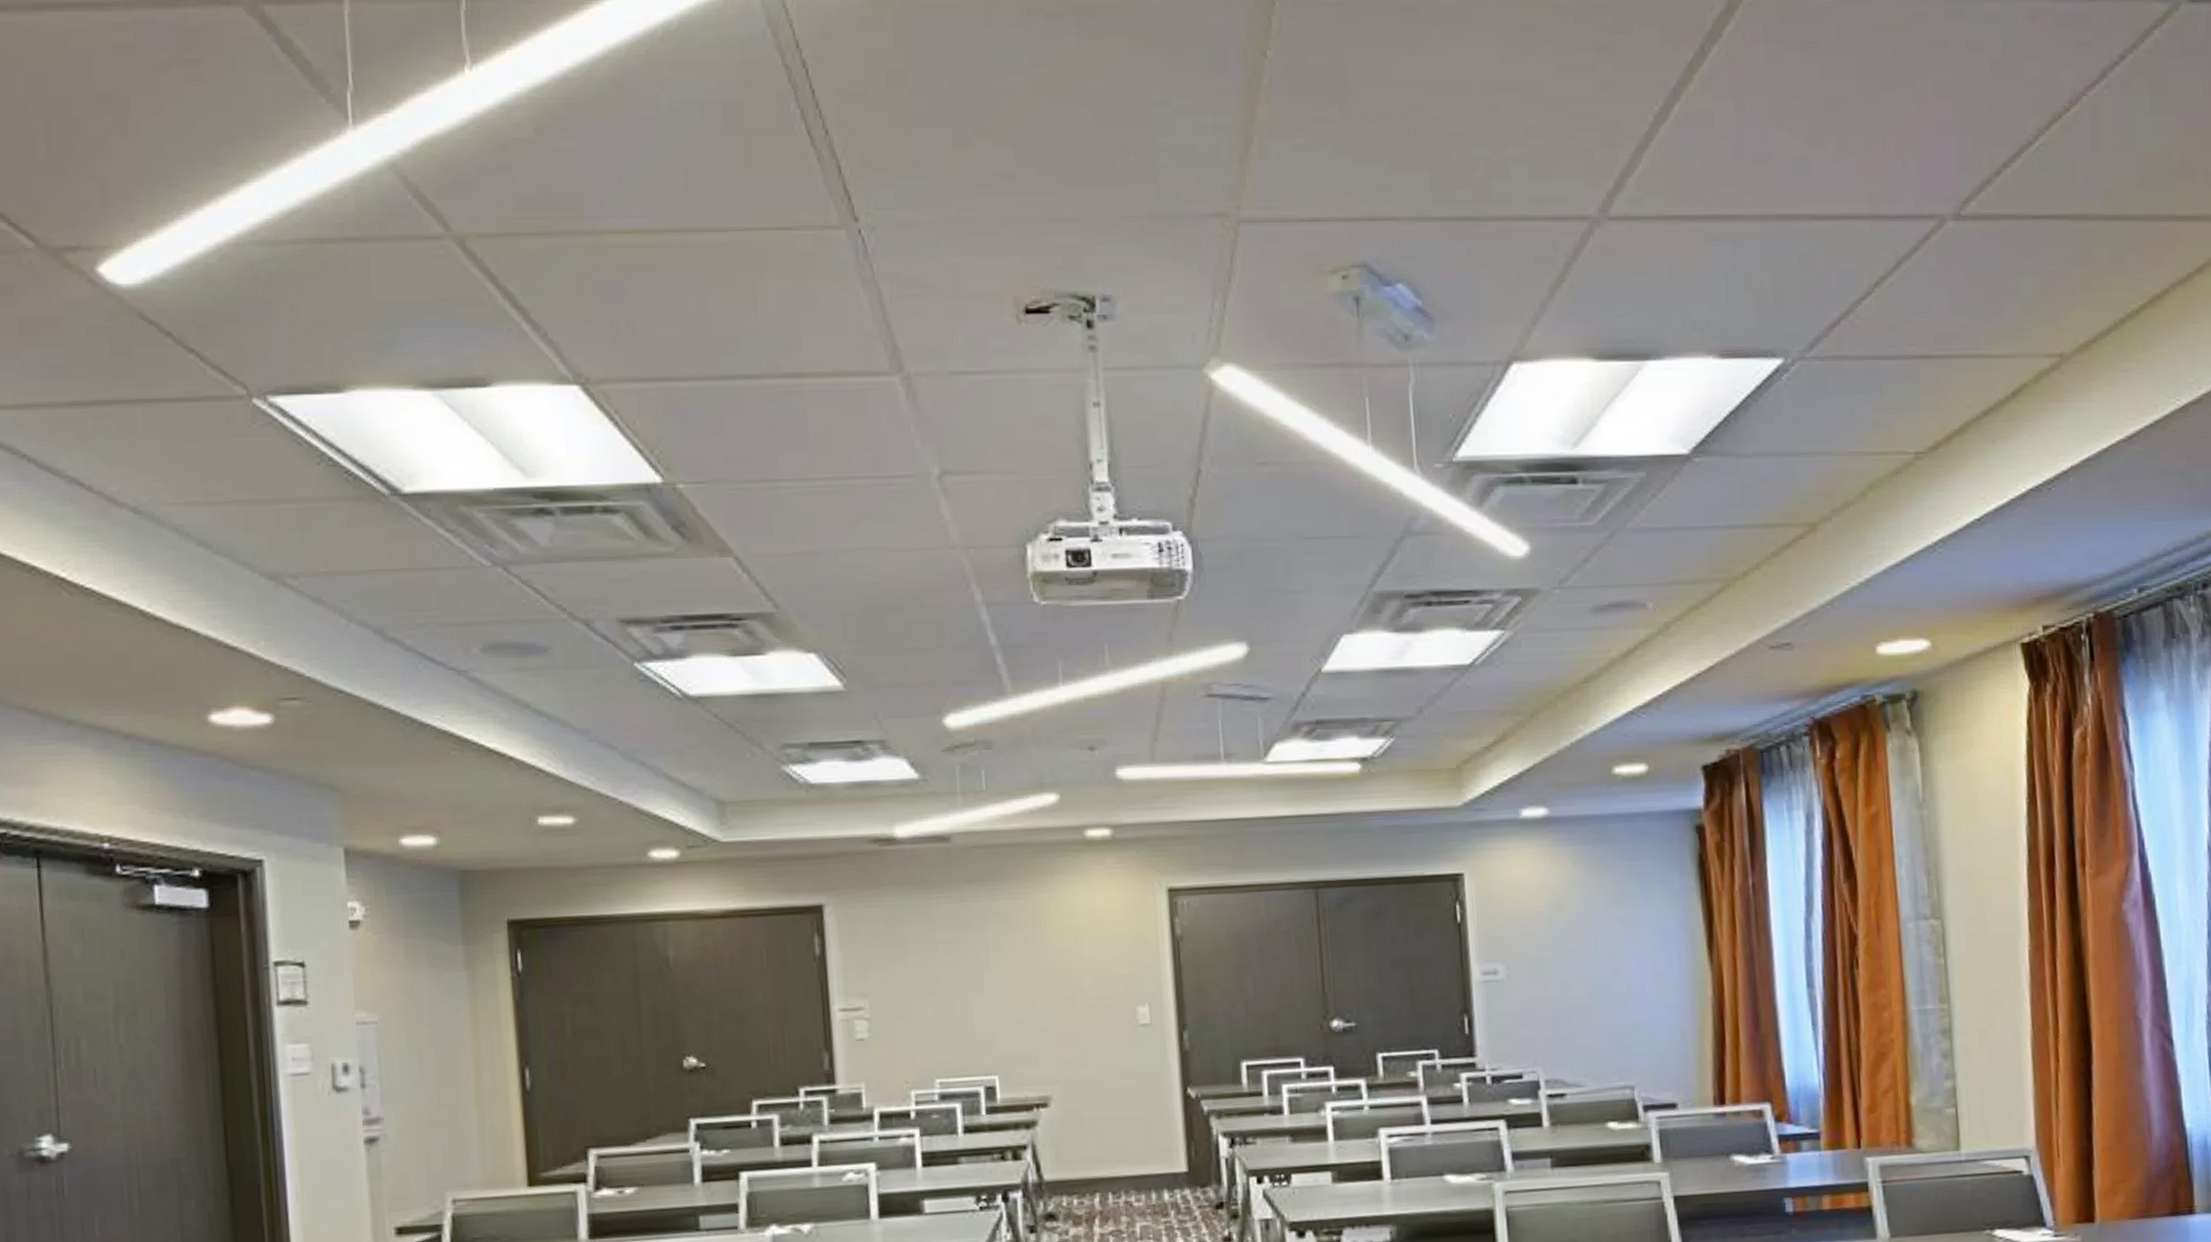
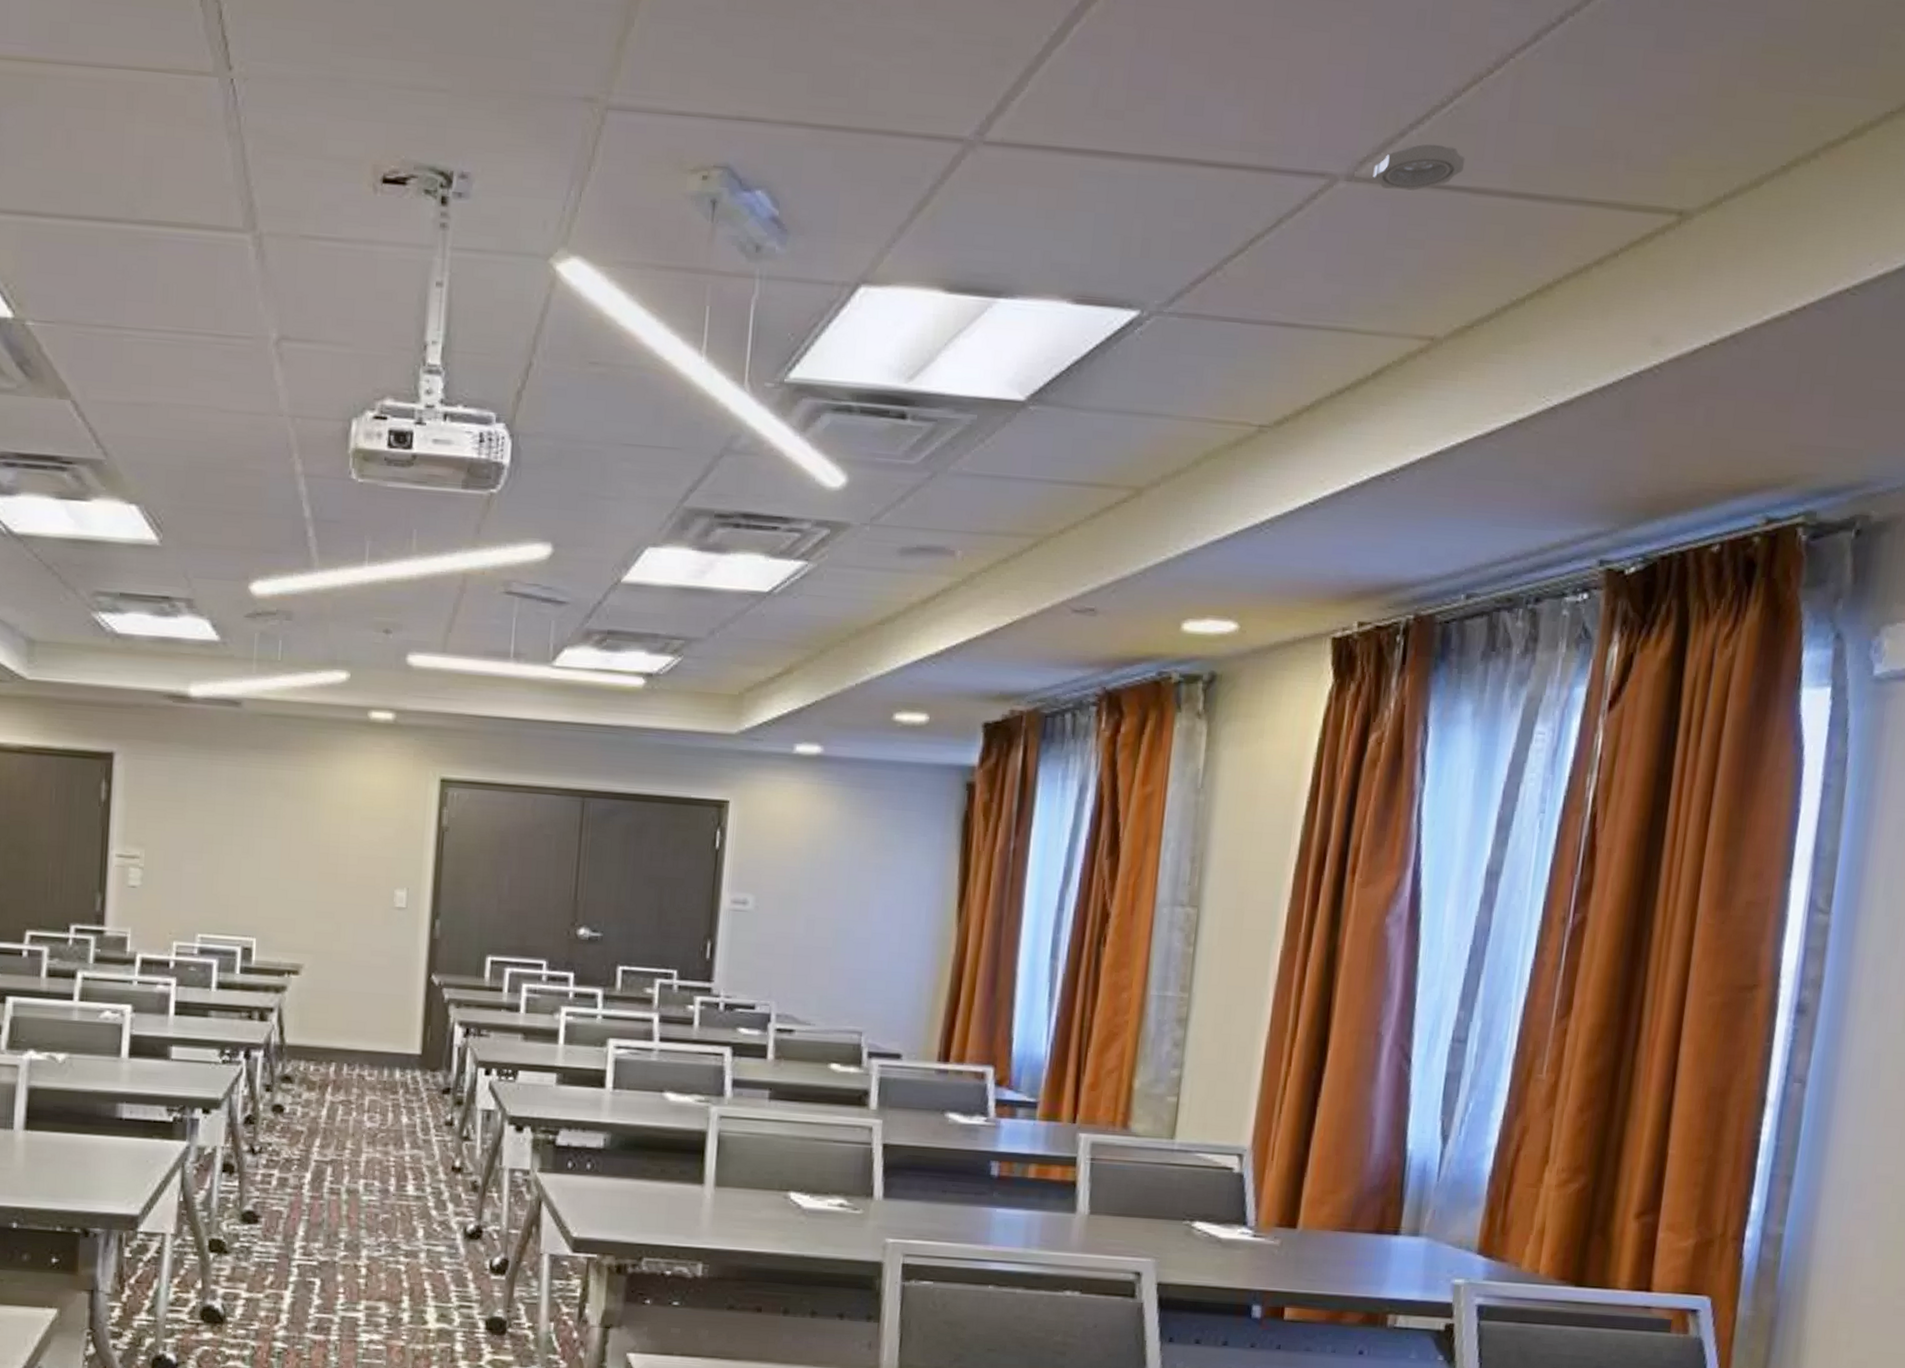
smoke detector: none [1977,179,2060,223] -> present [1373,144,1465,191]

